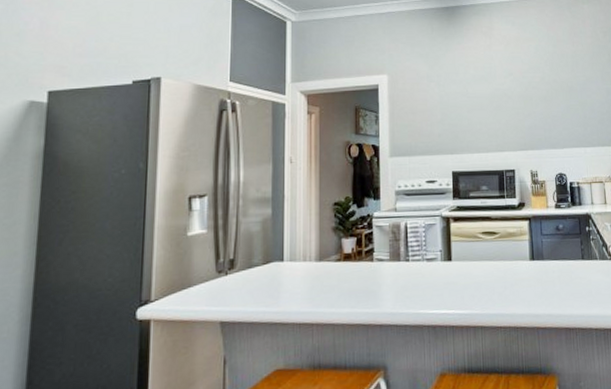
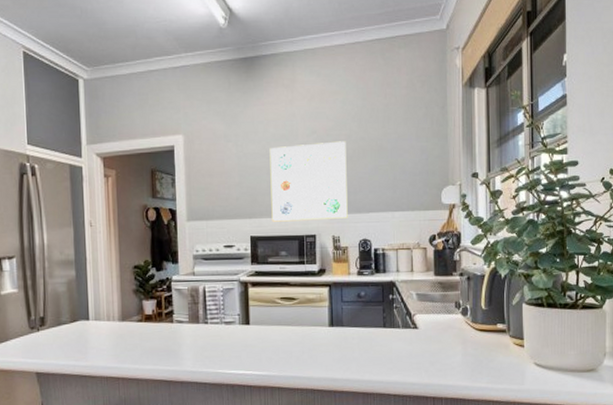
wall art: none [470,83,544,158] -> present [269,141,348,222]

